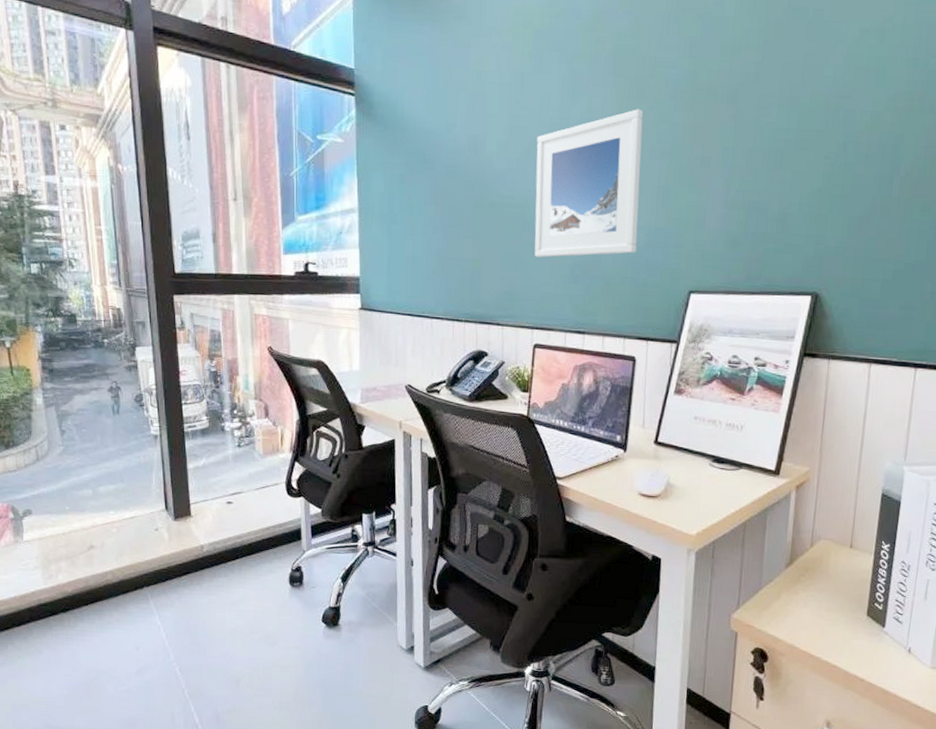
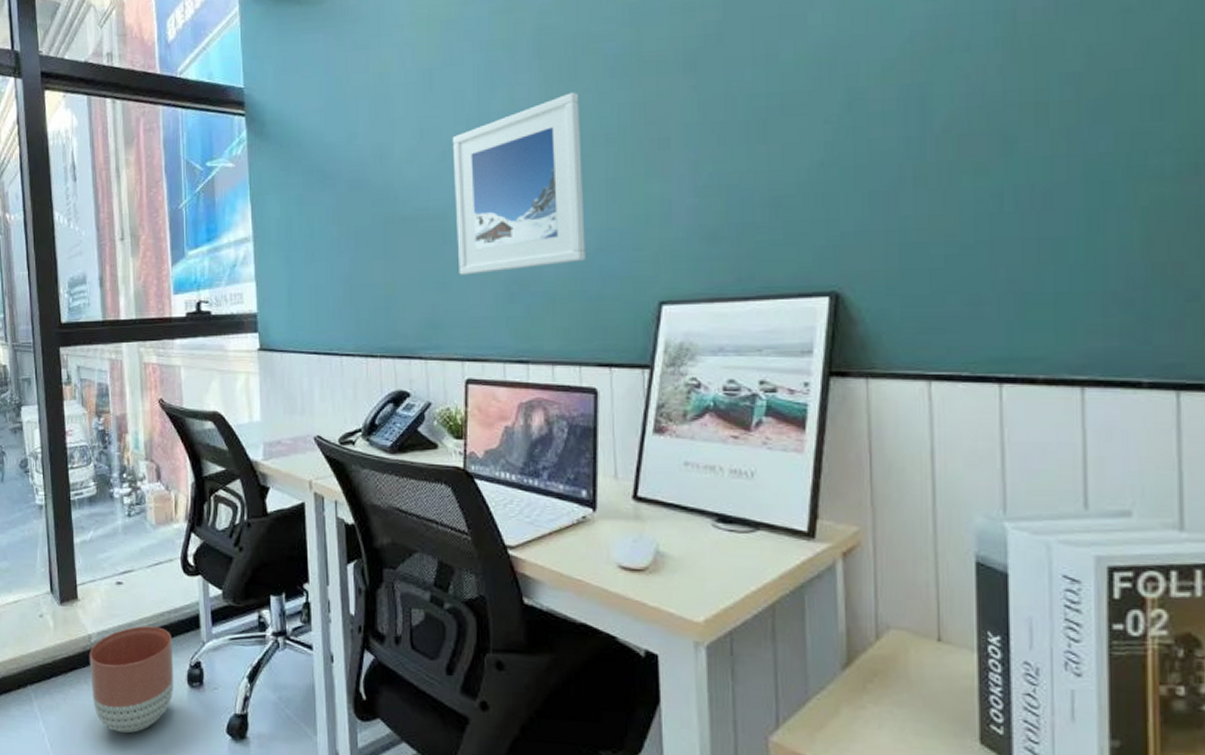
planter: none [201,538,278,624] -> present [89,626,174,734]

